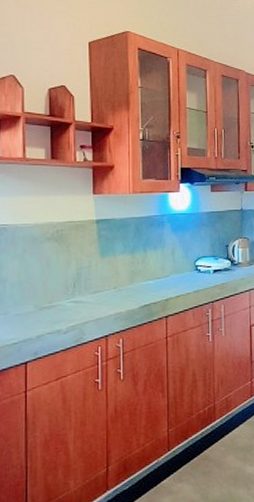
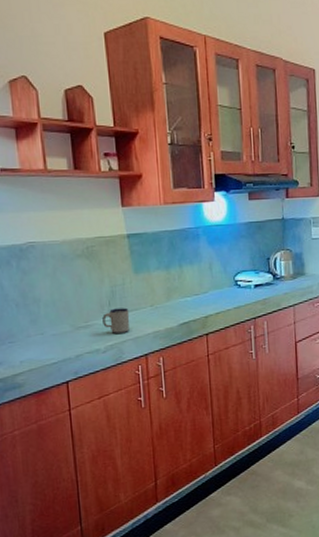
mug: none [66,289,93,316] -> present [102,308,130,335]

